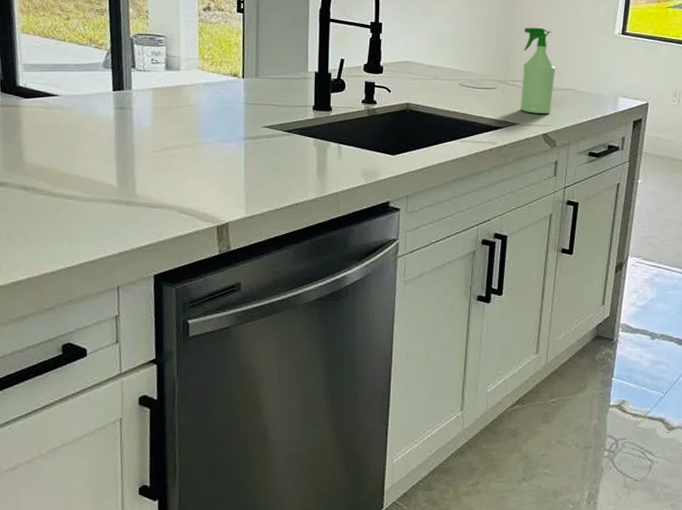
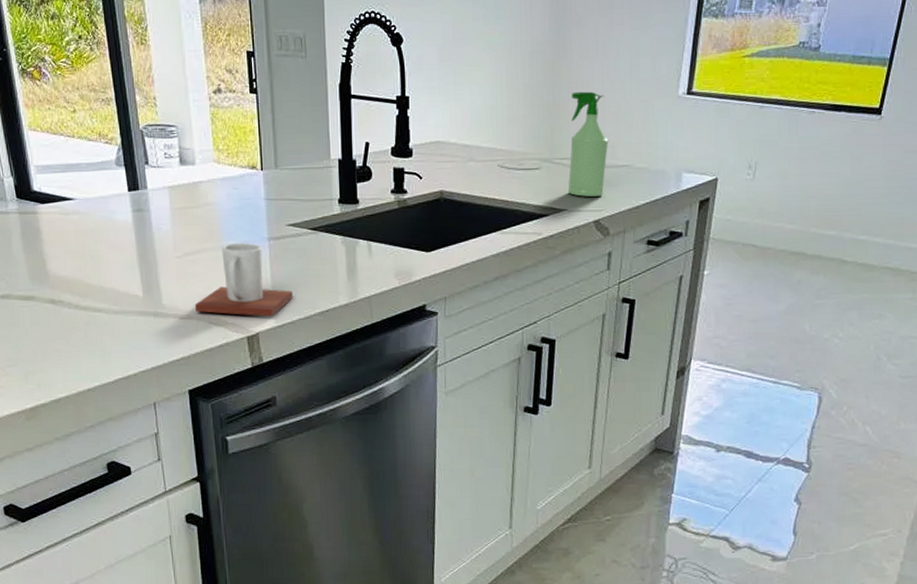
mug: none [168,141,264,209] -> present [195,243,293,317]

